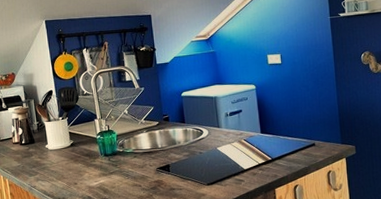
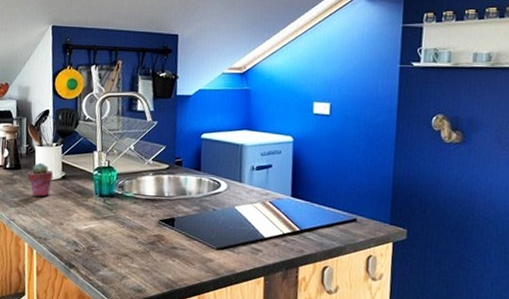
potted succulent: none [41,135,64,164] -> present [27,162,54,197]

